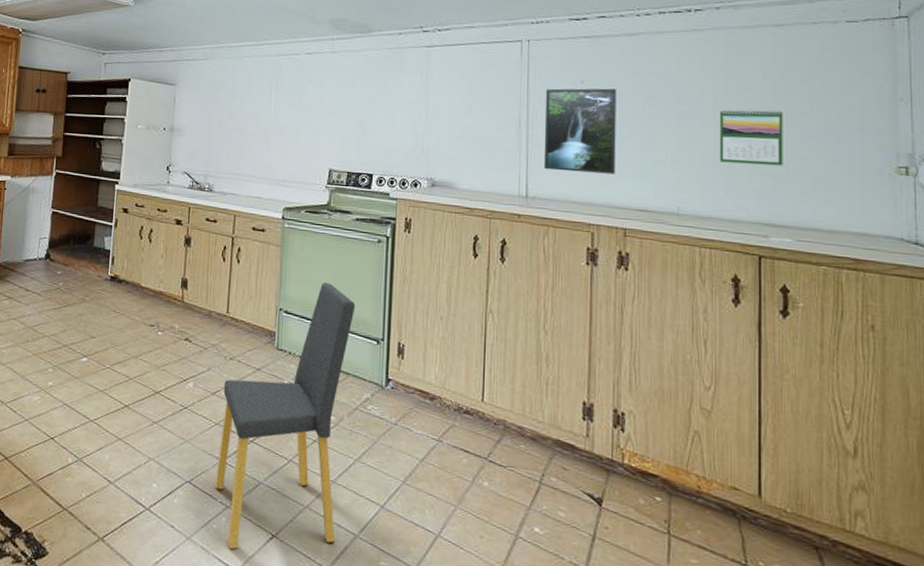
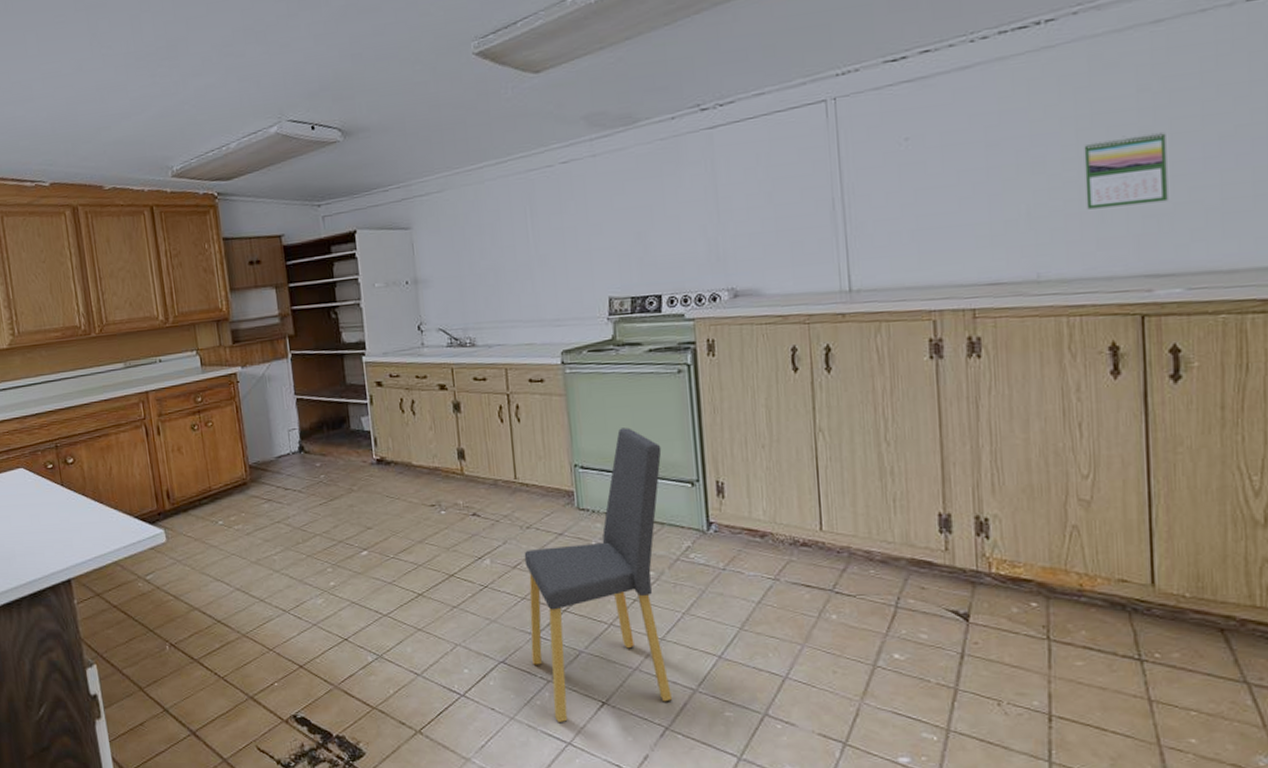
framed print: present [543,88,617,174] -> none [861,140,957,255]

